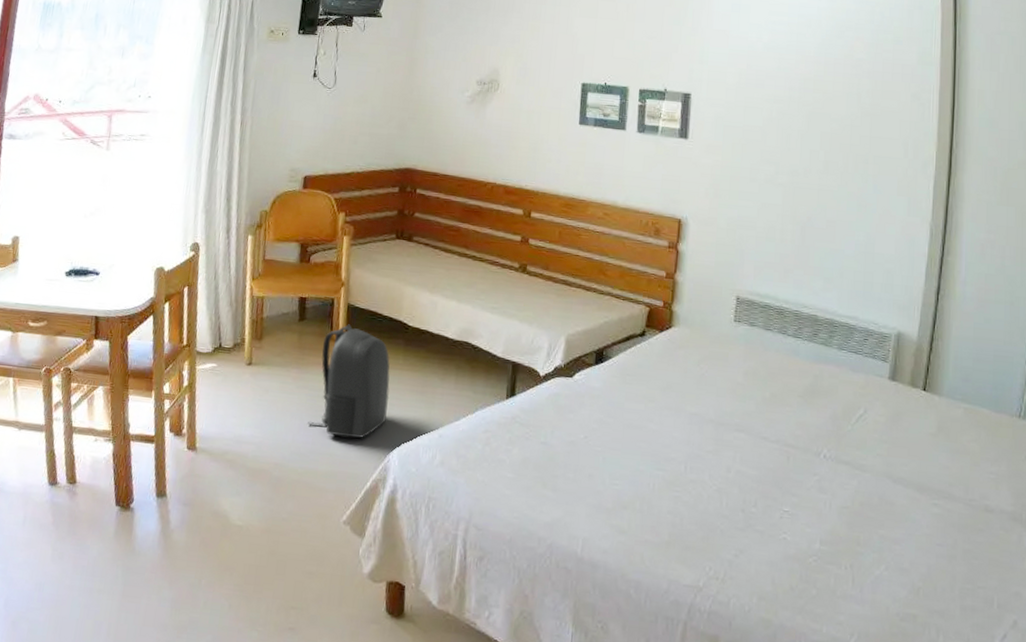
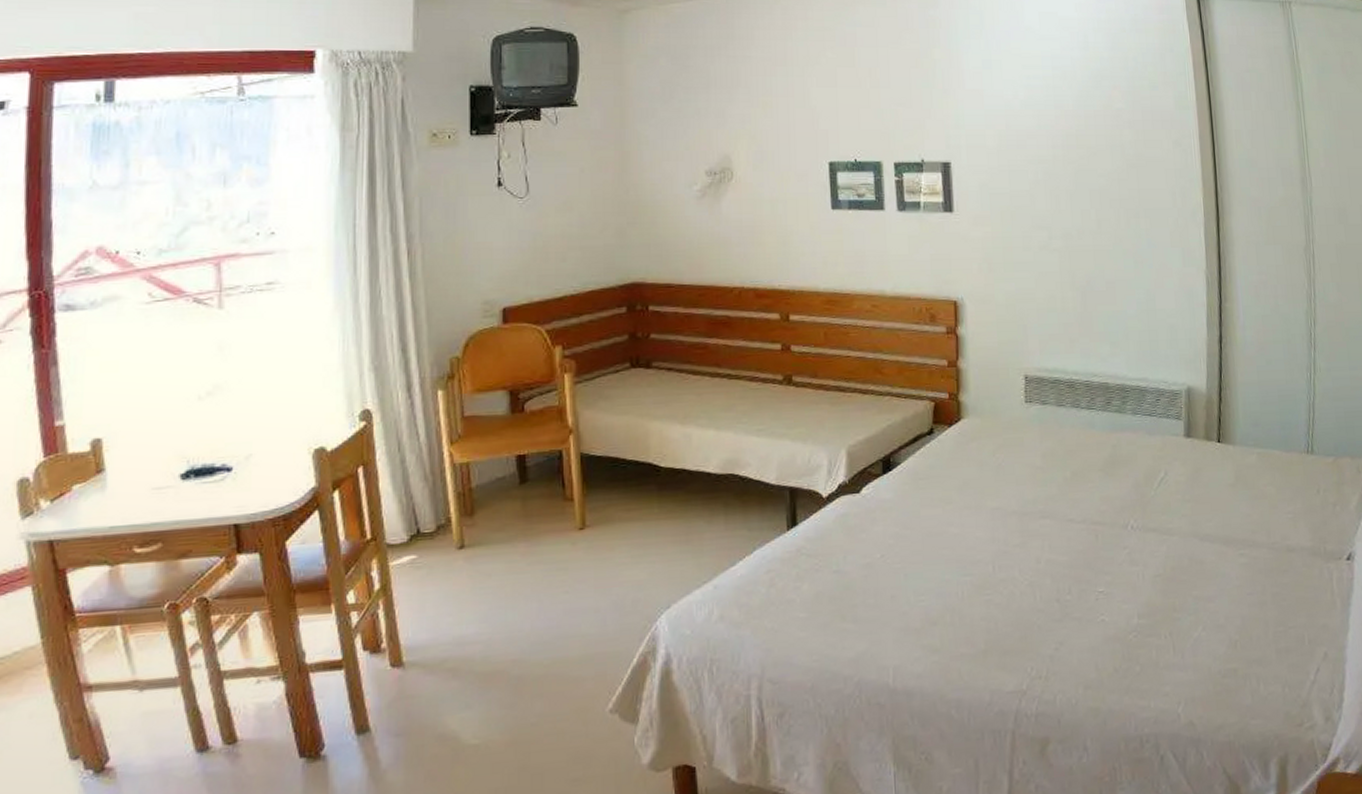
backpack: present [308,324,390,438] -> none [548,477,648,612]

